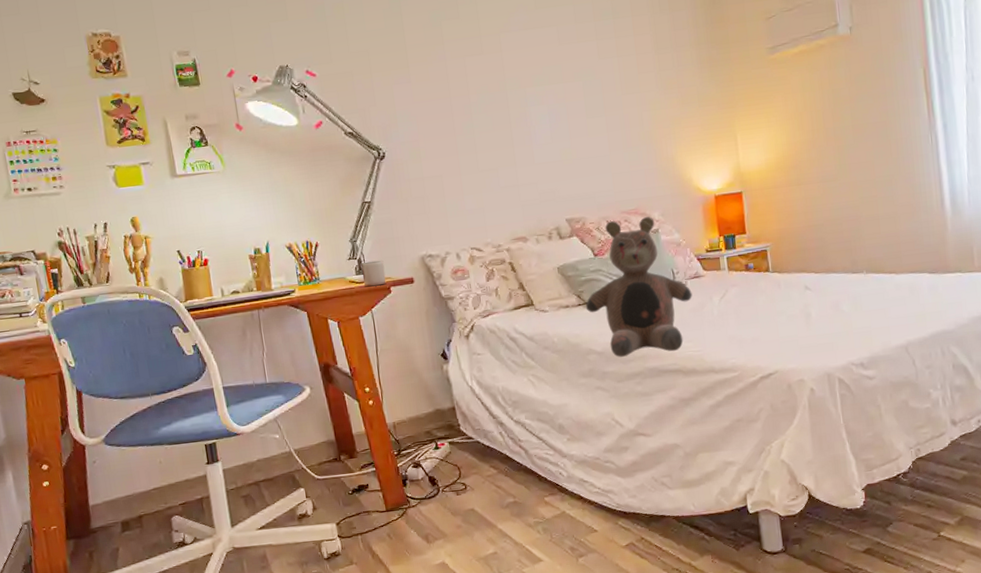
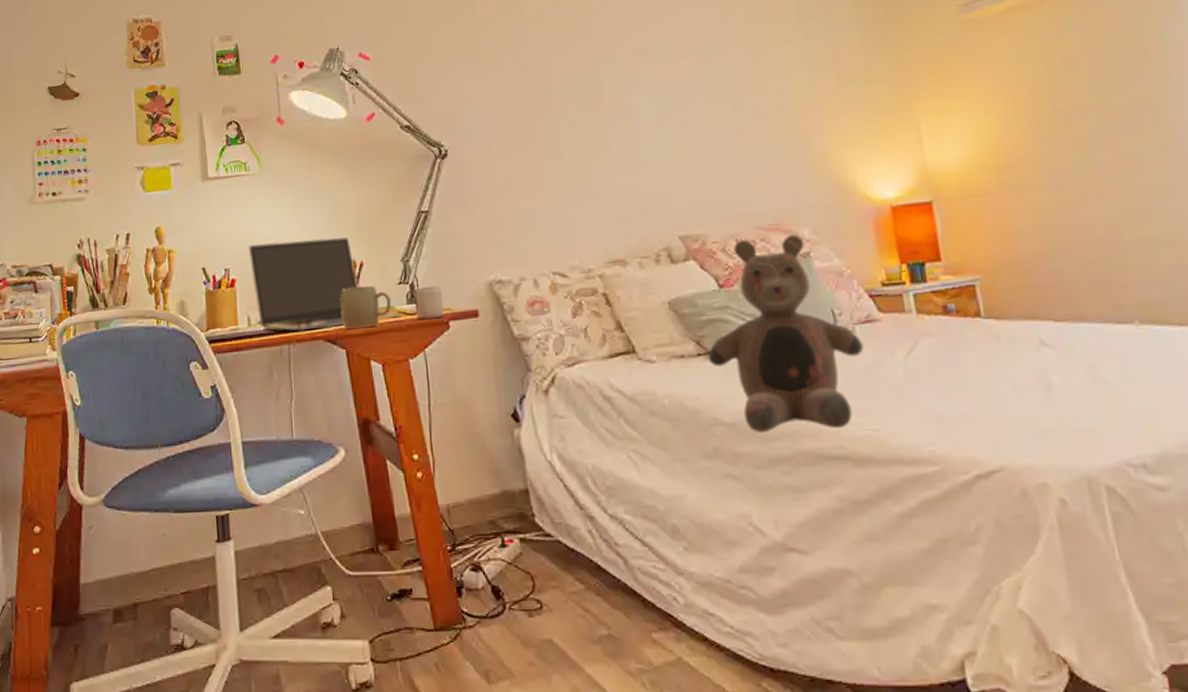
laptop: none [218,223,354,300] -> present [249,236,404,333]
mug: none [300,261,344,297] -> present [340,286,392,330]

